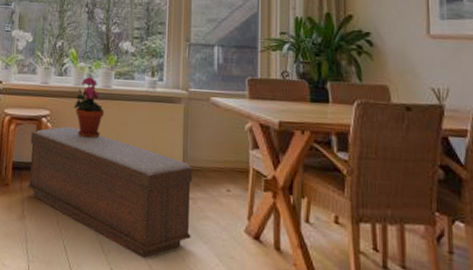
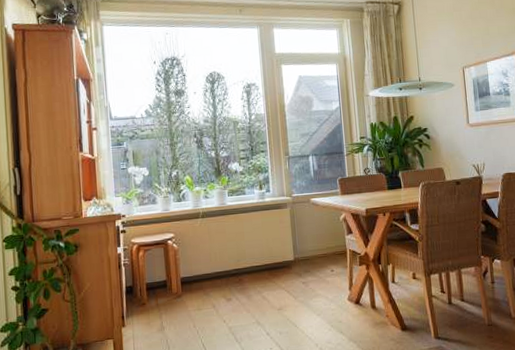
bench: present [27,126,193,258] -> none [159,243,307,338]
potted plant: present [73,76,105,139] -> none [195,197,223,251]

